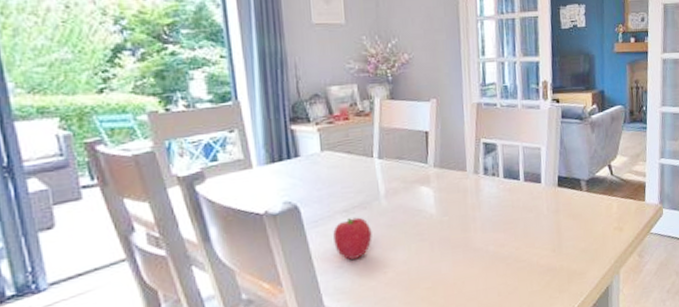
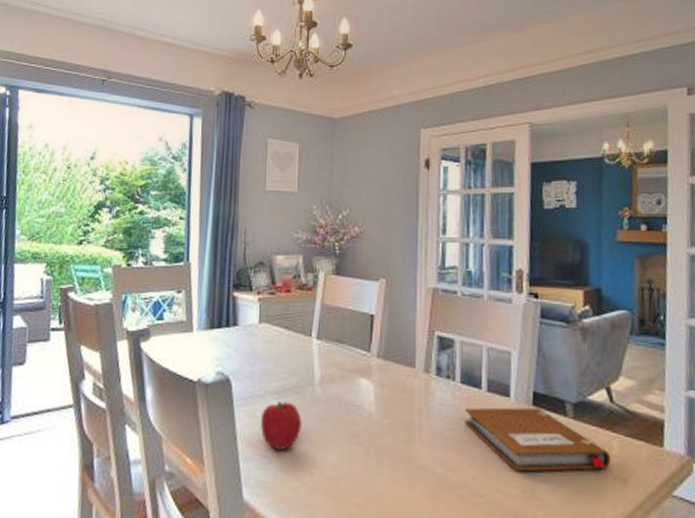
notebook: none [507,188,611,238] -> present [464,407,610,472]

